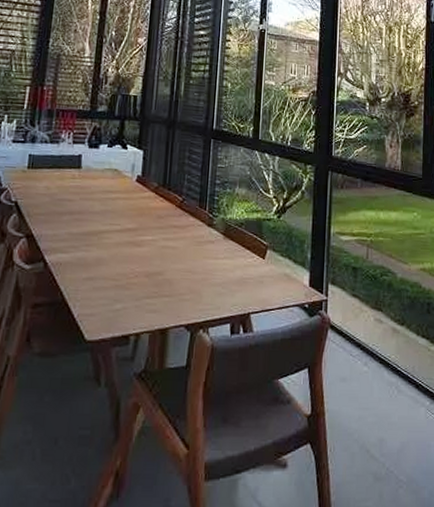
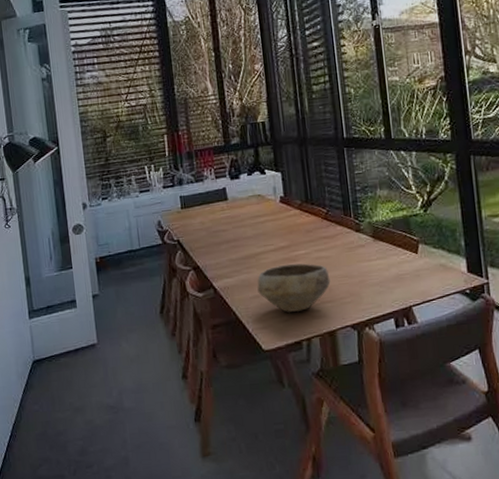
bowl: none [92,248,173,303] -> present [257,263,331,313]

